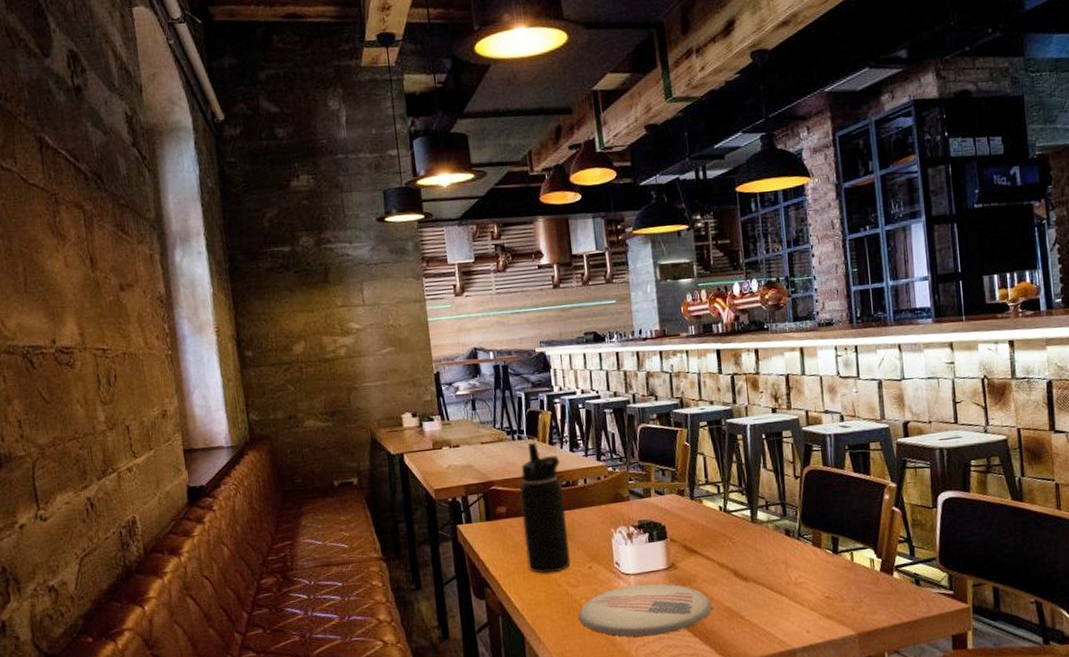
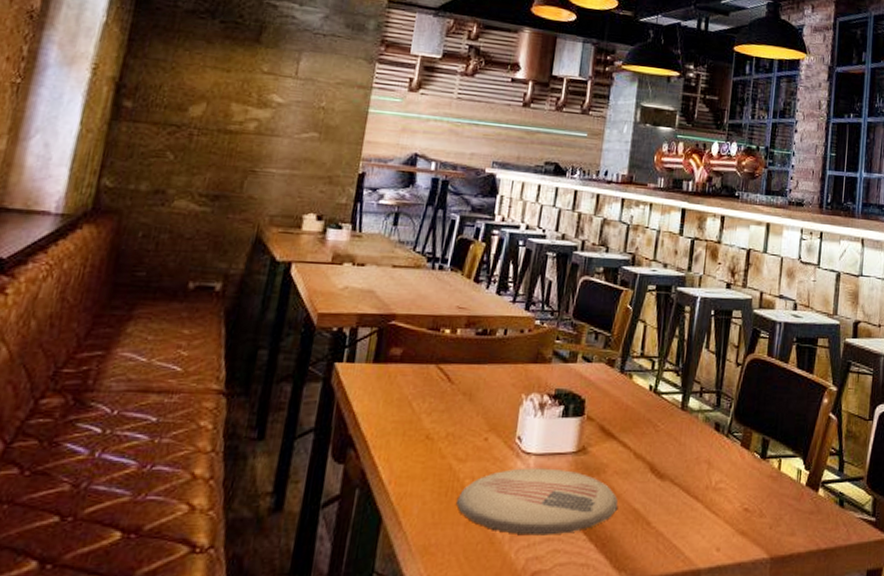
water bottle: present [519,443,572,574] -> none [410,276,481,440]

